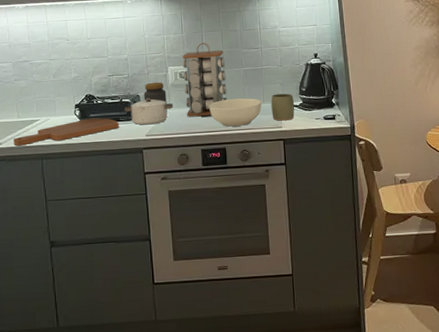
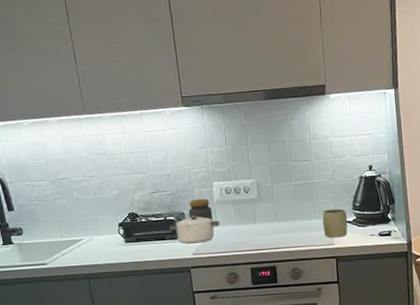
cutting board: present [13,117,119,146] -> none [59,236,165,266]
spice rack: present [182,42,227,117] -> none [227,155,276,235]
bowl: present [208,98,262,127] -> none [256,214,313,245]

